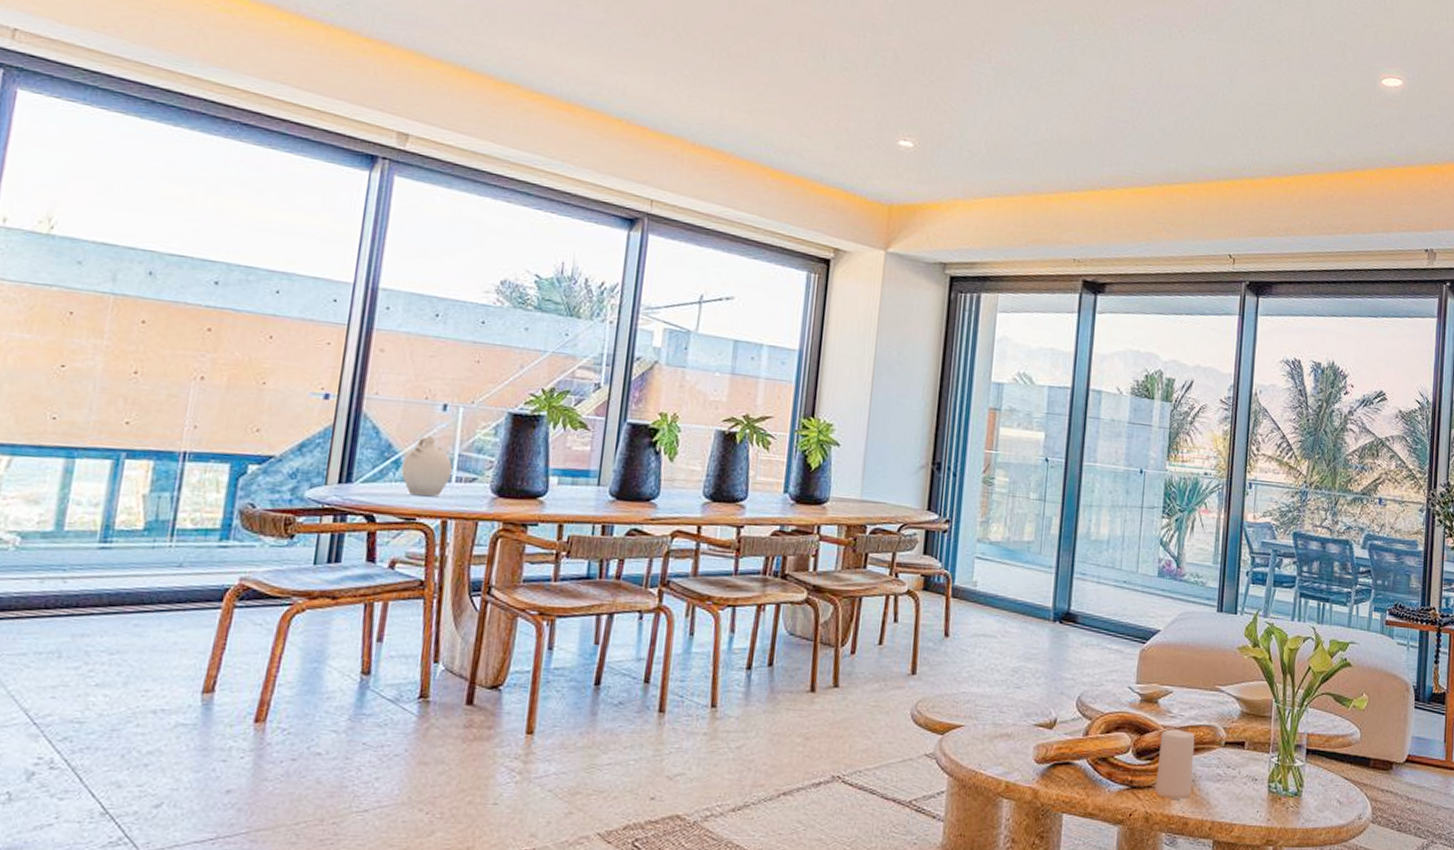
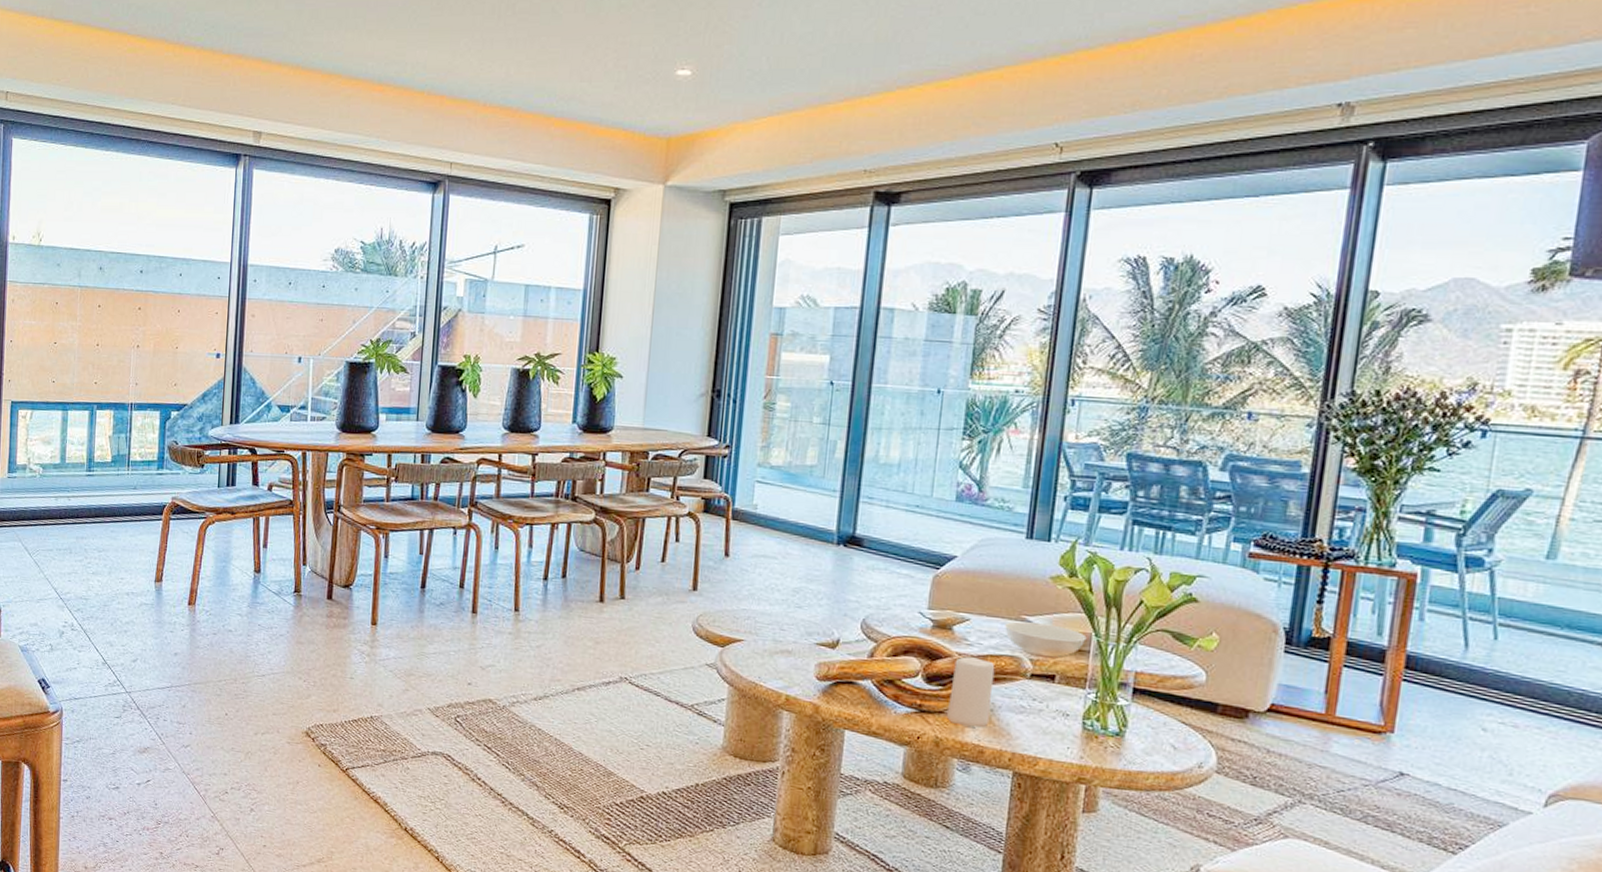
ceramic jug: present [401,435,453,497] -> none [272,383,308,433]
bowl: none [1202,691,1269,725] -> present [1005,621,1087,658]

